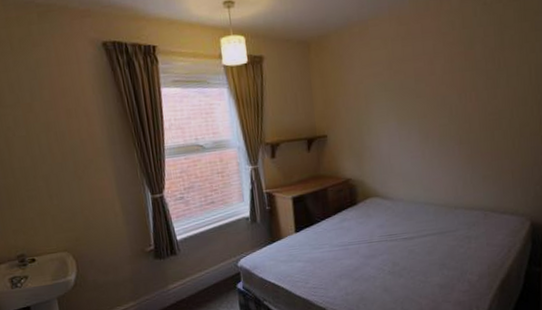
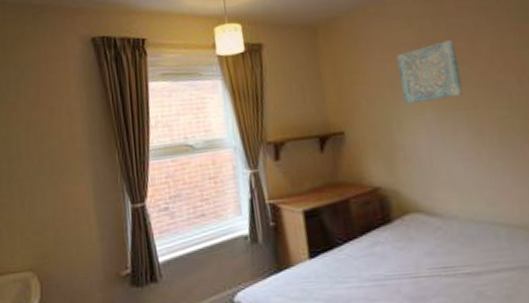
wall art: none [372,60,419,114] -> present [396,40,464,105]

